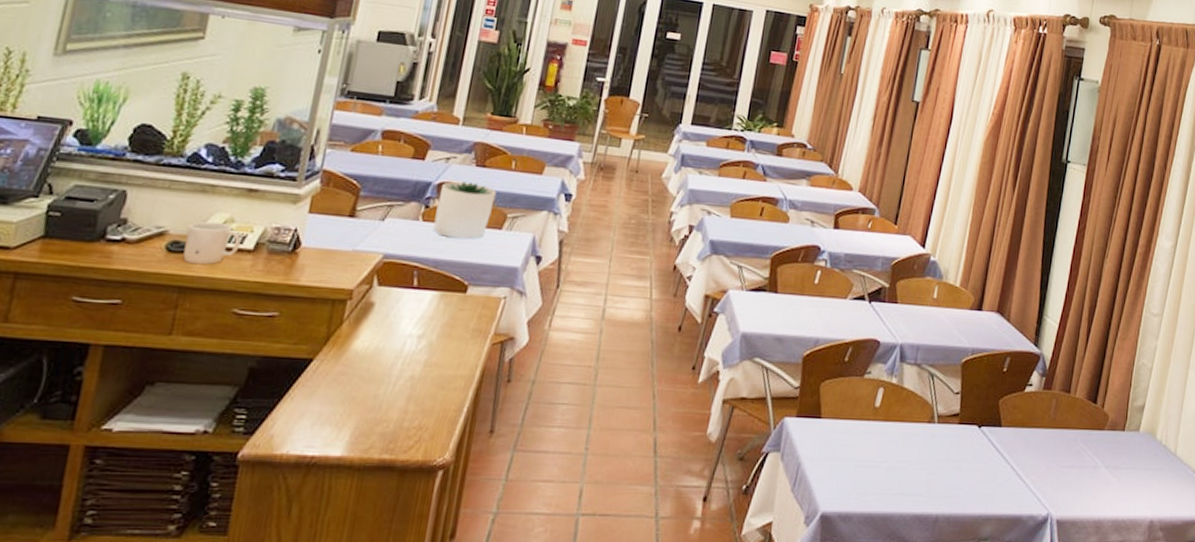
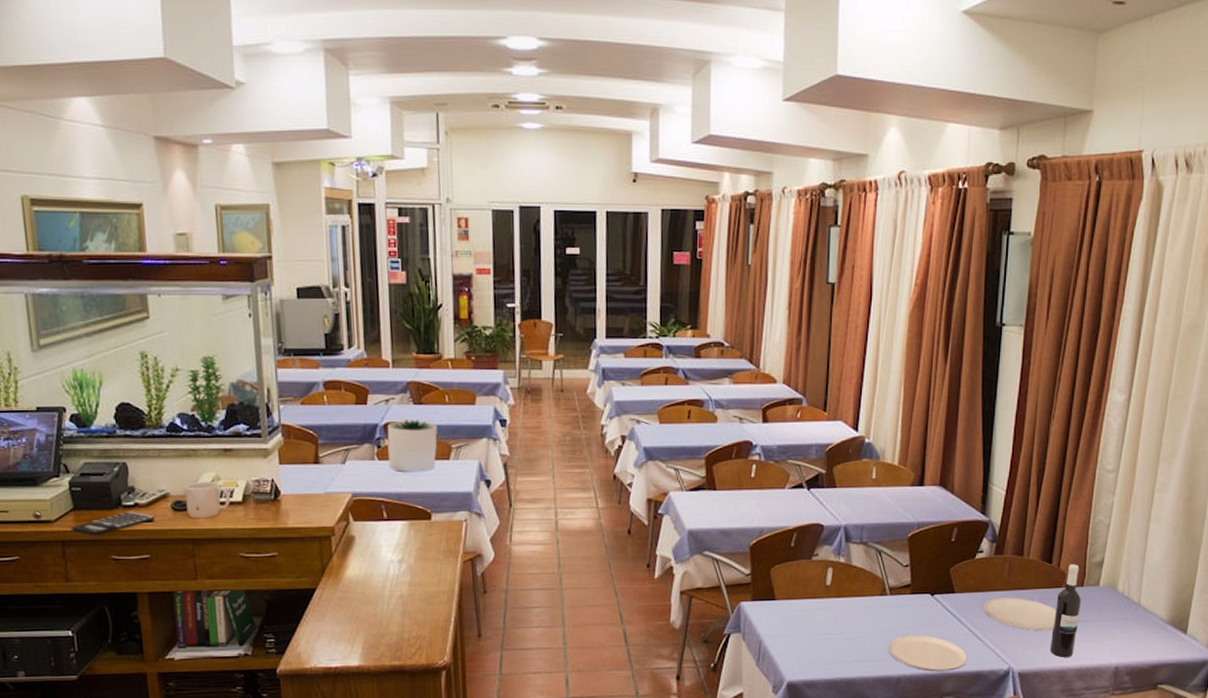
calculator: none [31,247,142,272] -> present [70,512,155,537]
books: none [121,344,229,422] -> present [173,589,257,648]
plate: none [929,469,1008,513] -> present [888,635,967,672]
plate: none [1029,436,1097,476] -> present [984,597,1056,632]
wine bottle: none [1088,406,1122,507] -> present [1050,564,1082,658]

